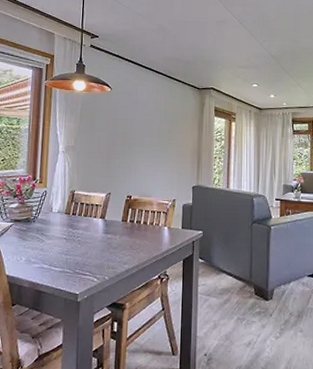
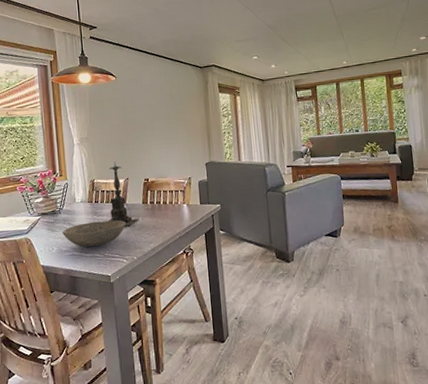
bowl: none [33,235,102,260] -> present [62,220,126,247]
candle holder: none [83,174,116,243] -> present [108,161,139,226]

